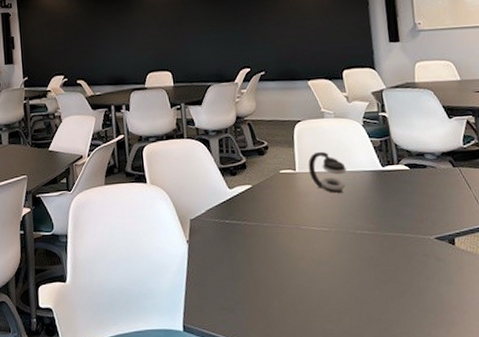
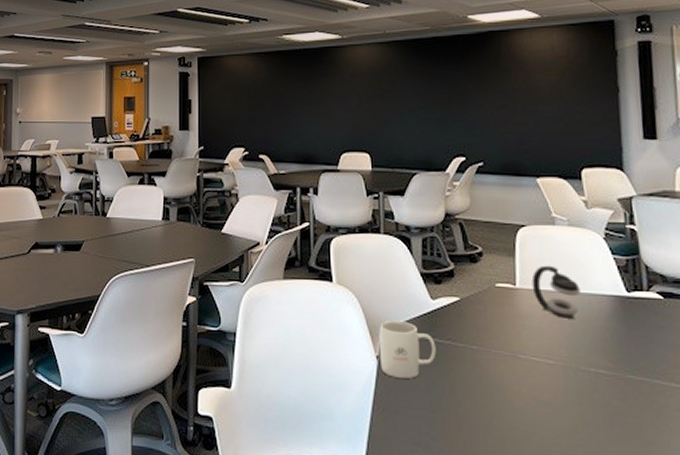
mug: none [188,209,236,257] -> present [379,320,436,379]

